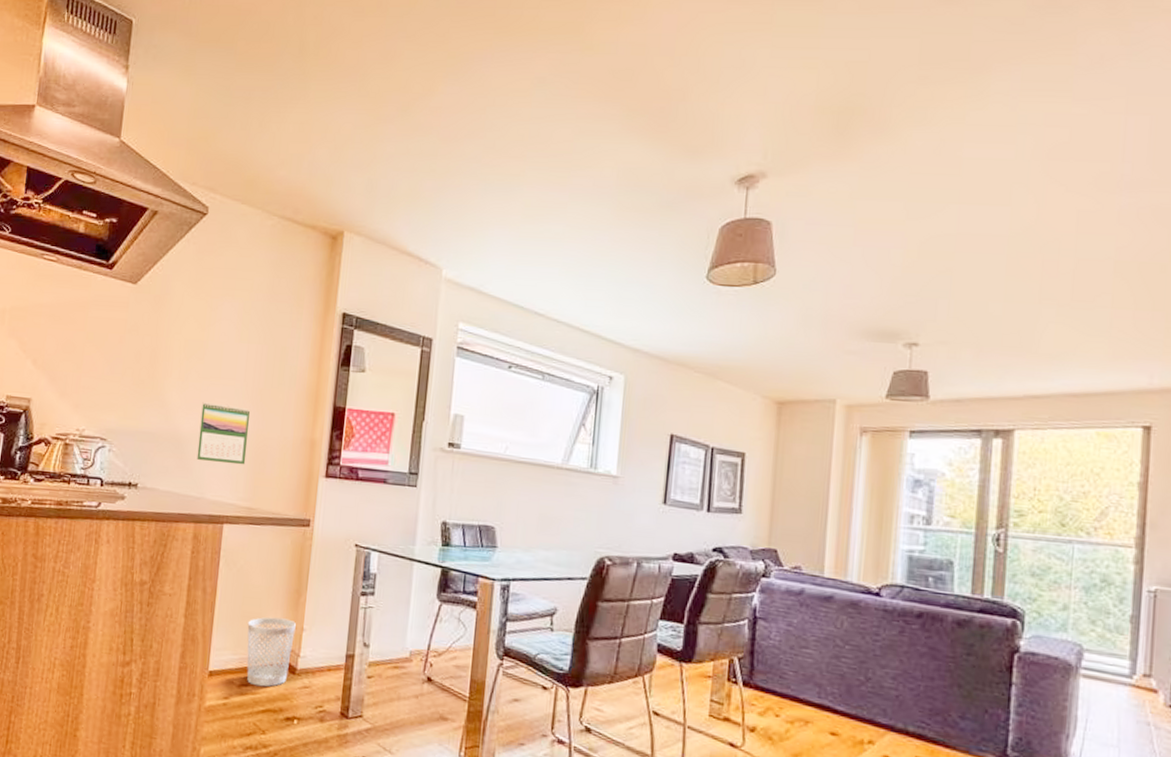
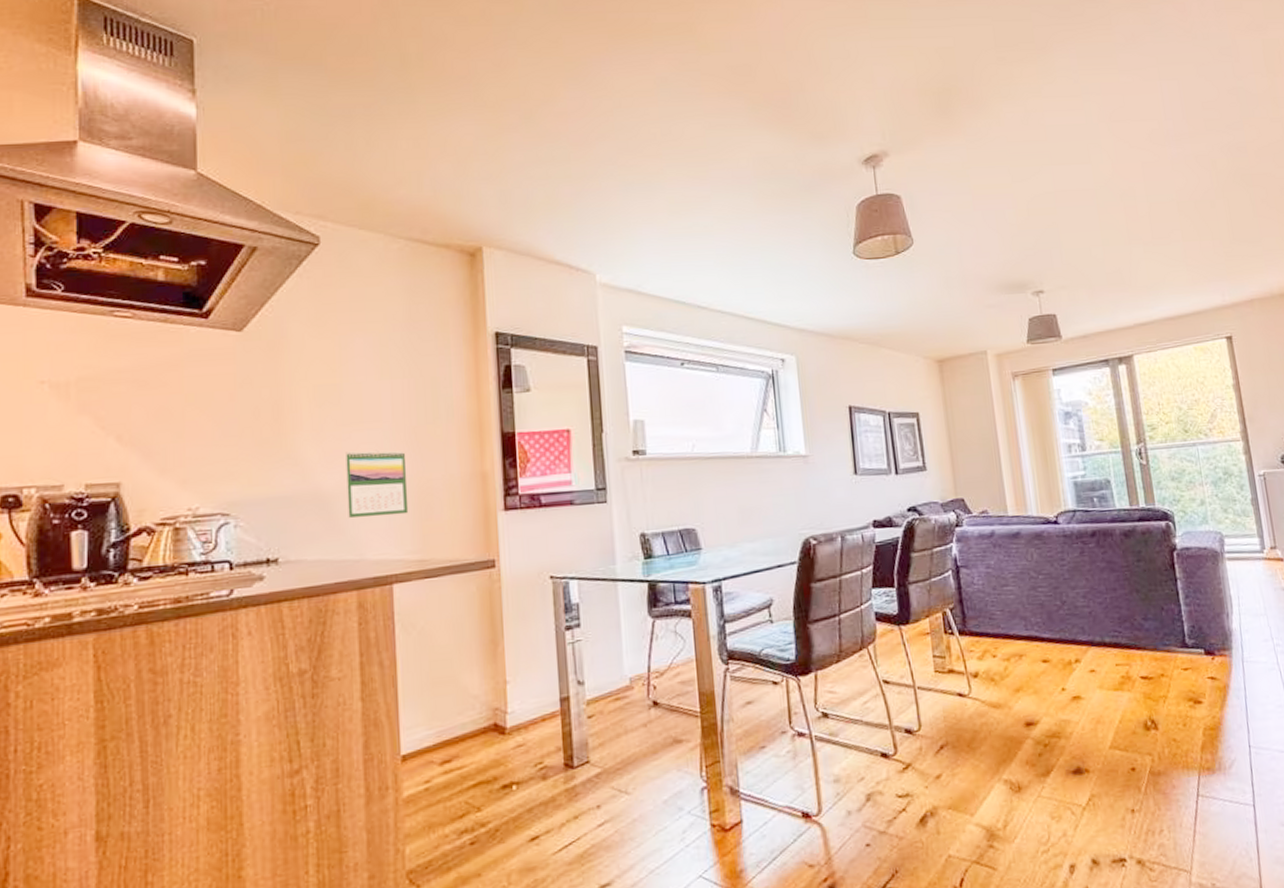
wastebasket: present [247,617,296,687] -> none [440,674,498,759]

